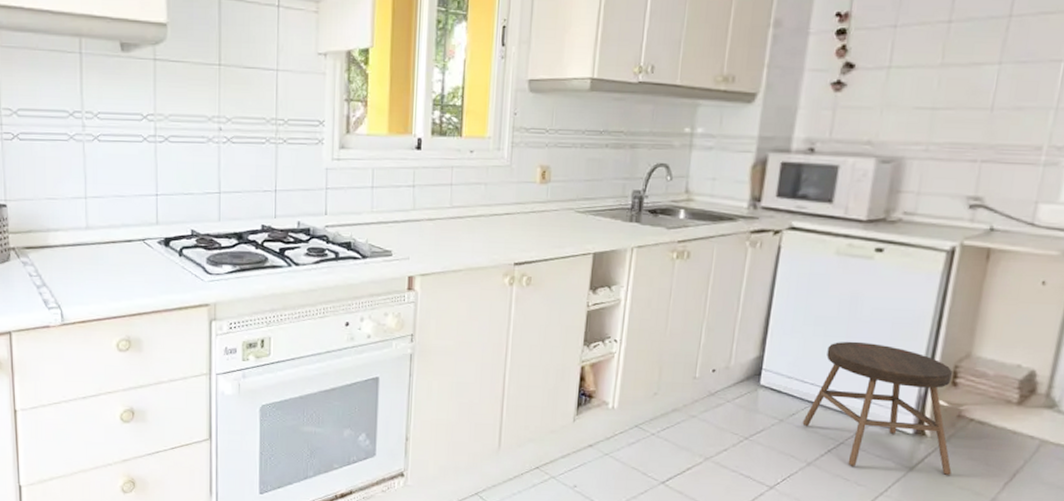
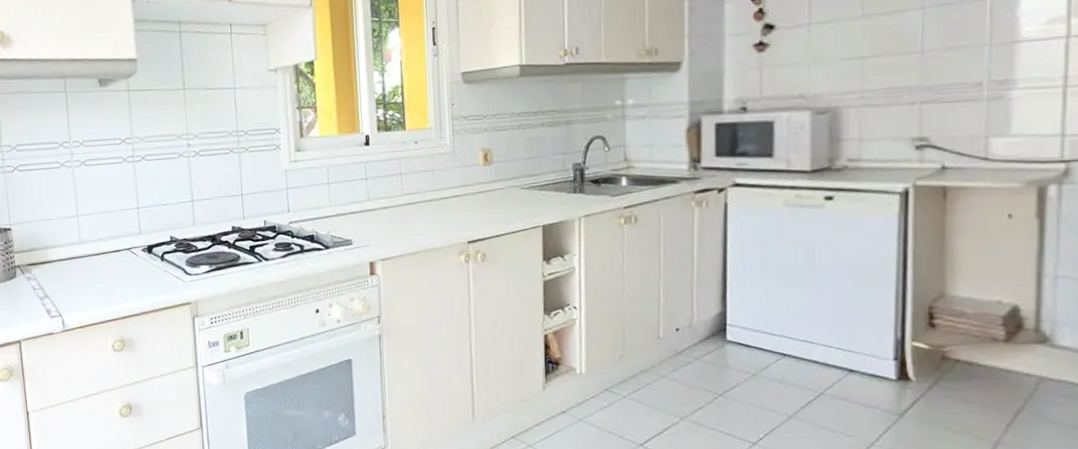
stool: present [802,341,953,475] -> none [777,290,945,420]

